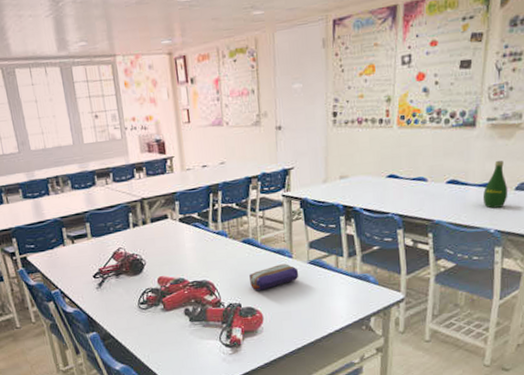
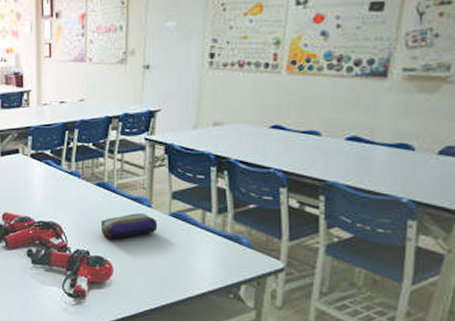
bottle: present [482,160,508,209] -> none [393,117,429,174]

